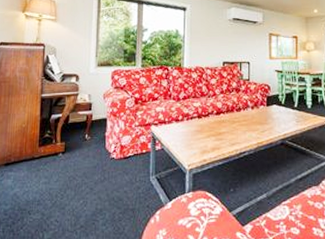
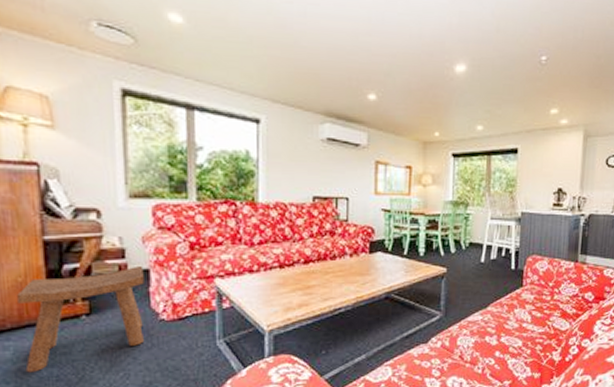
stool: none [19,115,103,197] -> present [17,265,144,373]

